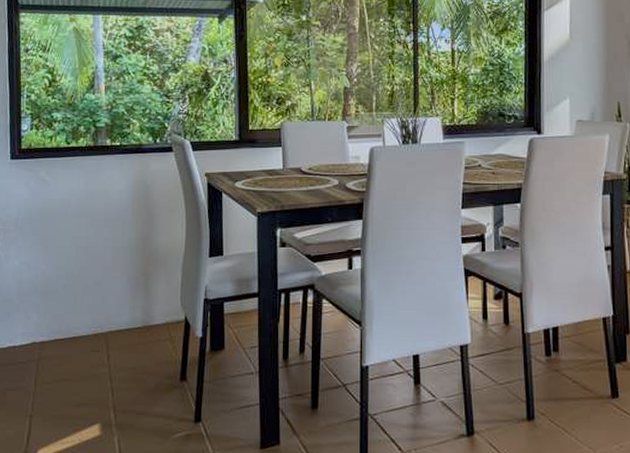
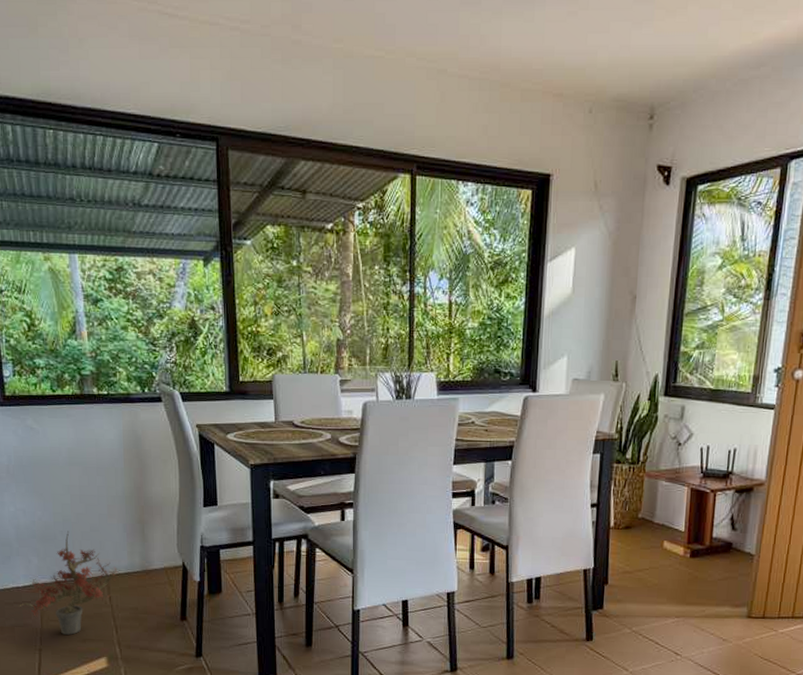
potted plant: none [14,285,119,399] -> present [19,531,119,635]

